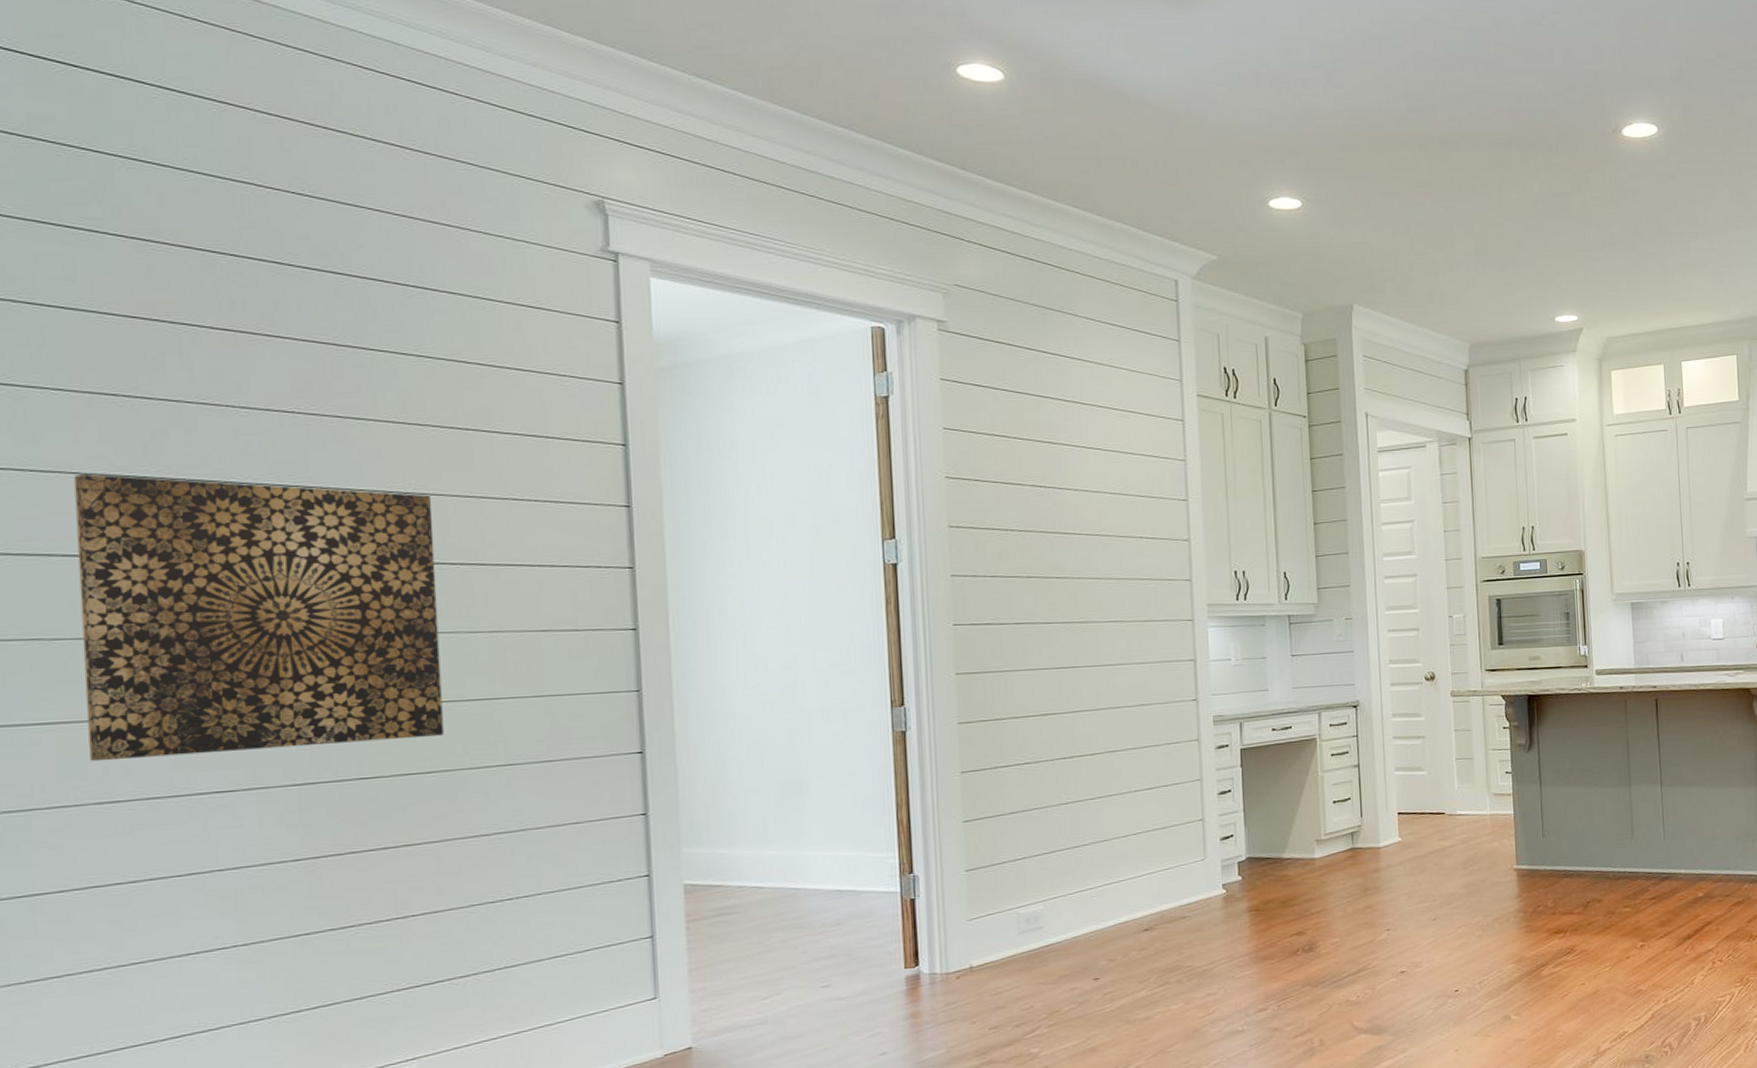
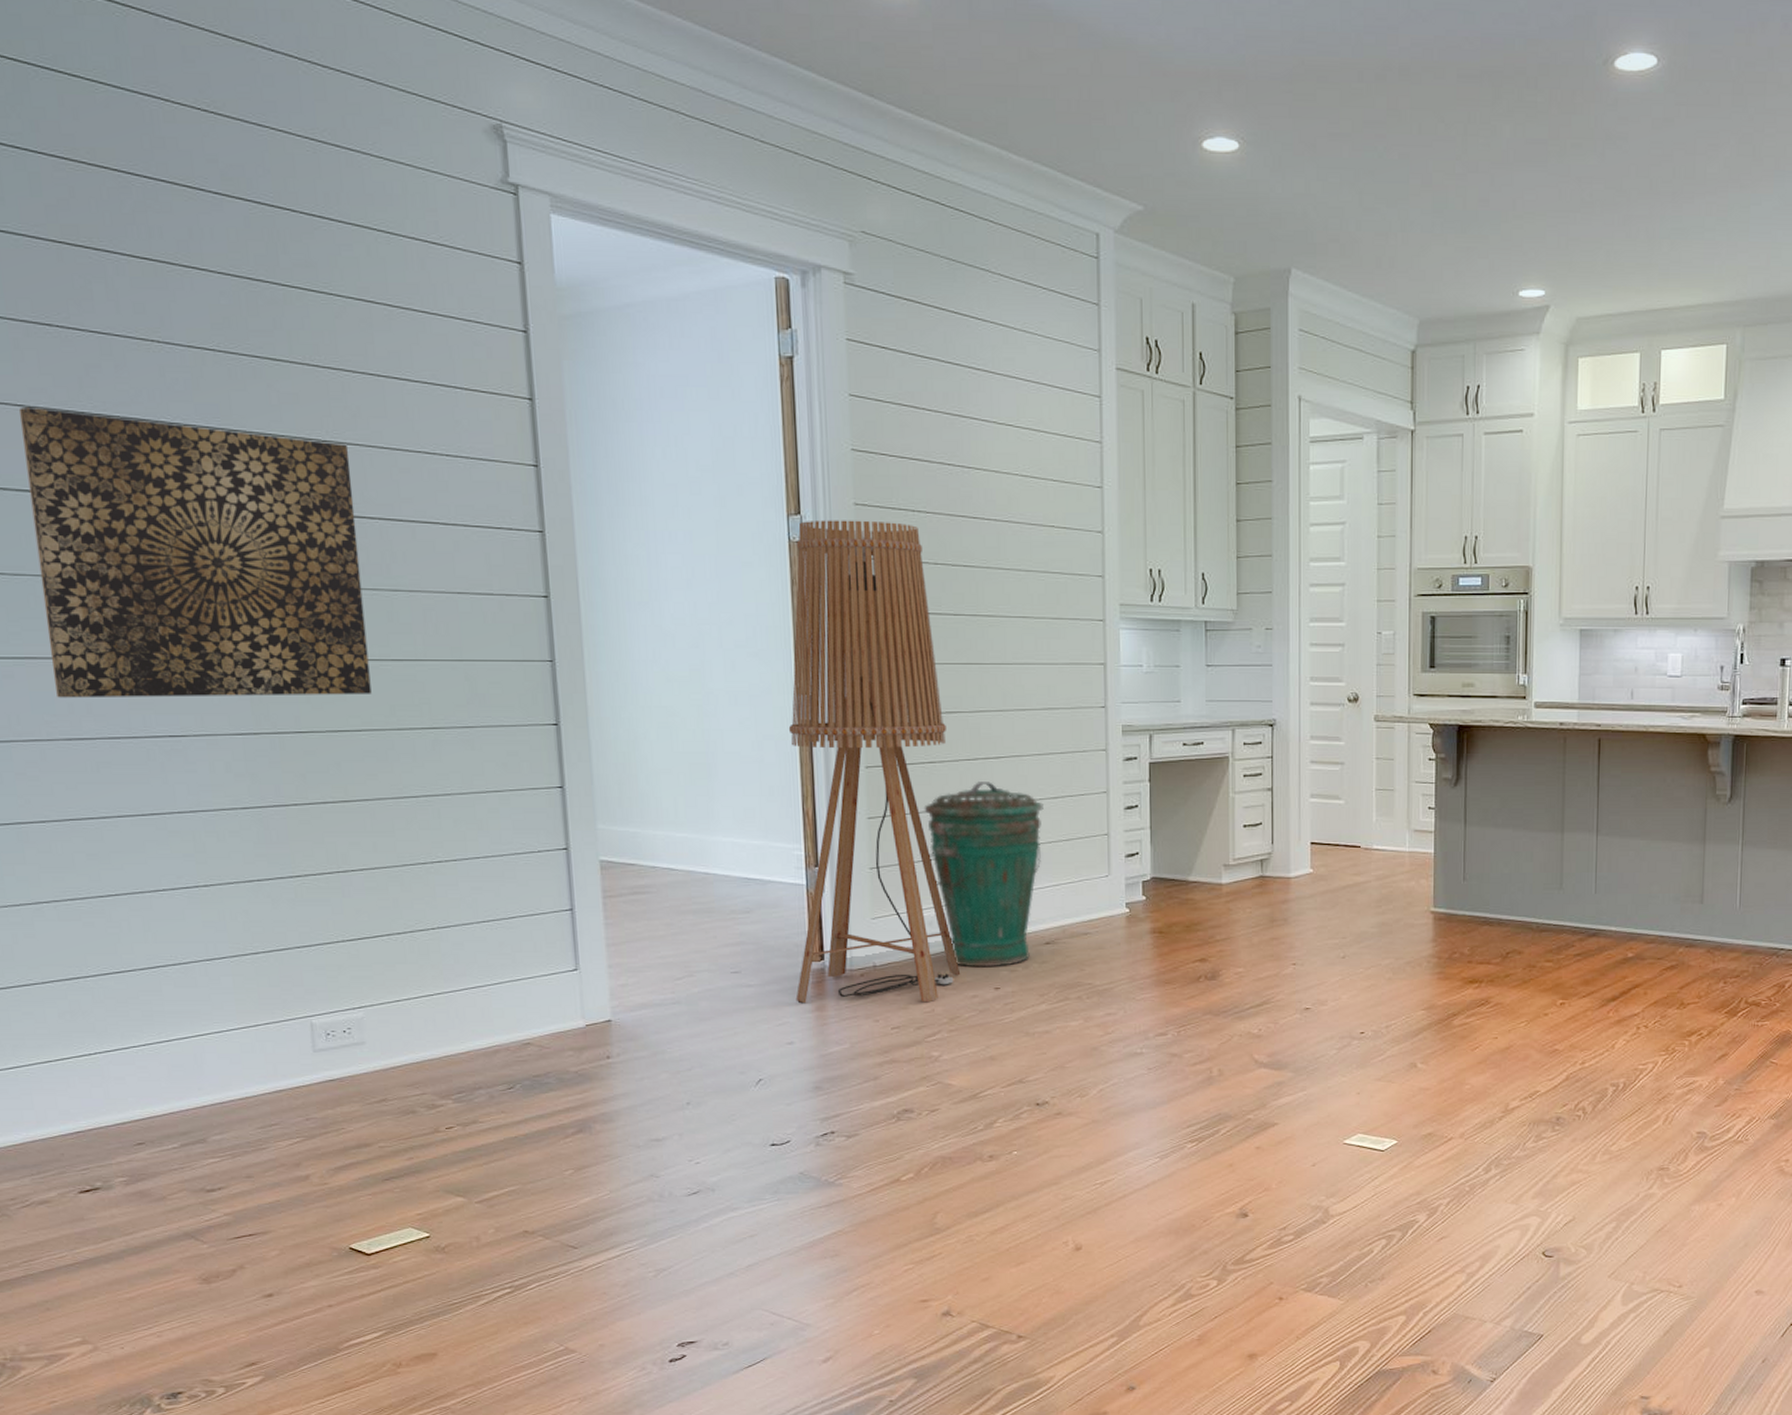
floor lamp: none [882,541,1060,1013] -> present [788,520,961,1004]
trash can: none [1020,778,1139,961] -> present [924,782,1044,968]

